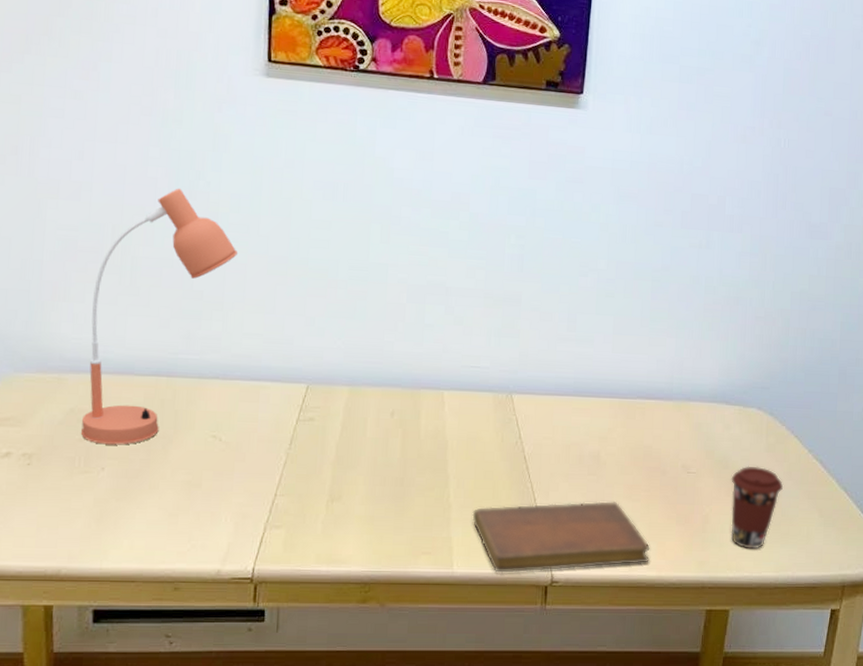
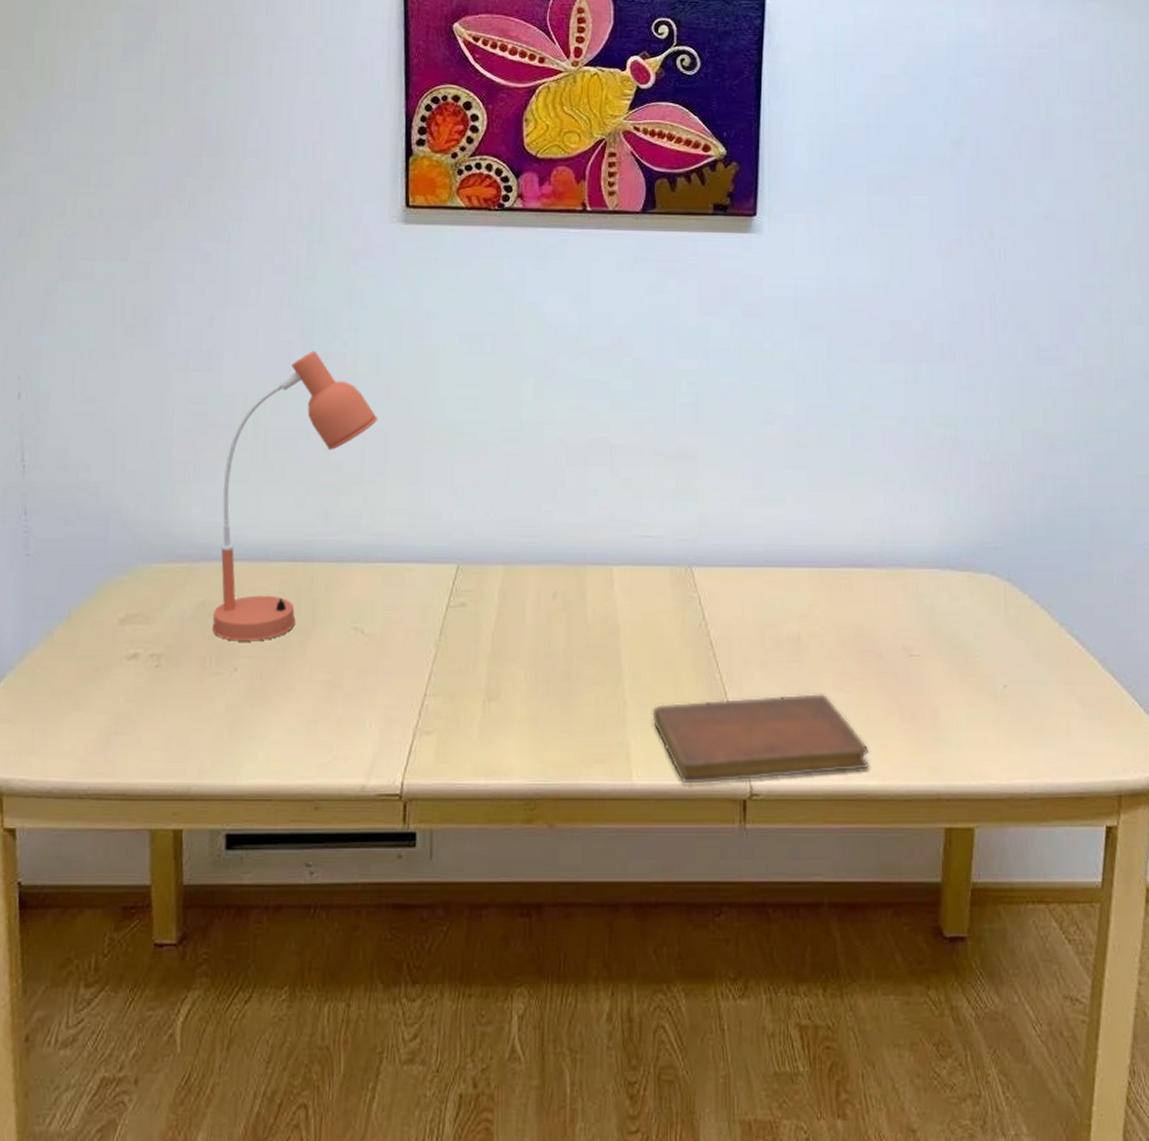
coffee cup: present [731,466,784,549] -> none [964,645,1032,750]

